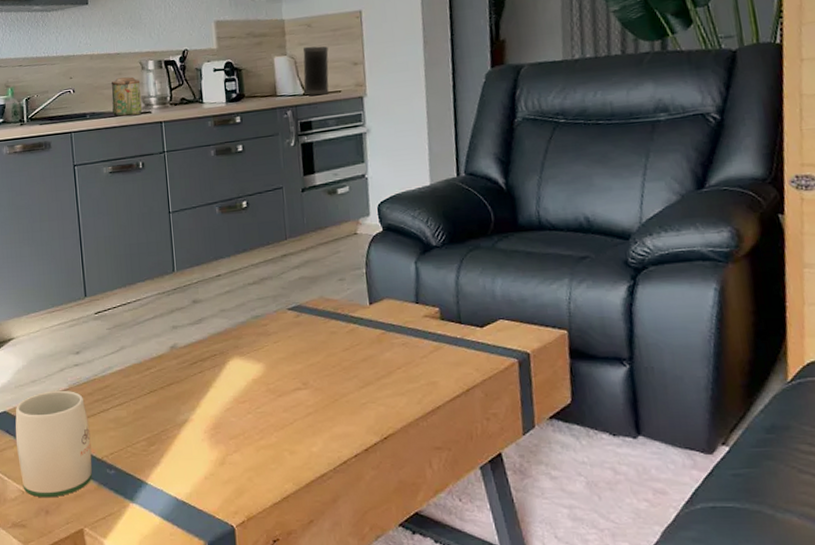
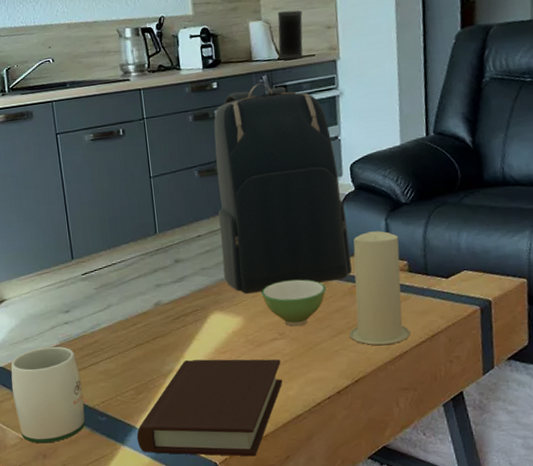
canister: present [111,76,142,117] -> none [90,44,121,85]
book: none [147,409,306,520] -> present [136,359,283,457]
backpack: none [236,118,380,339] -> present [213,83,352,294]
bowl: none [283,324,353,376] -> present [261,279,327,327]
candle: none [378,274,444,399] -> present [349,230,411,346]

